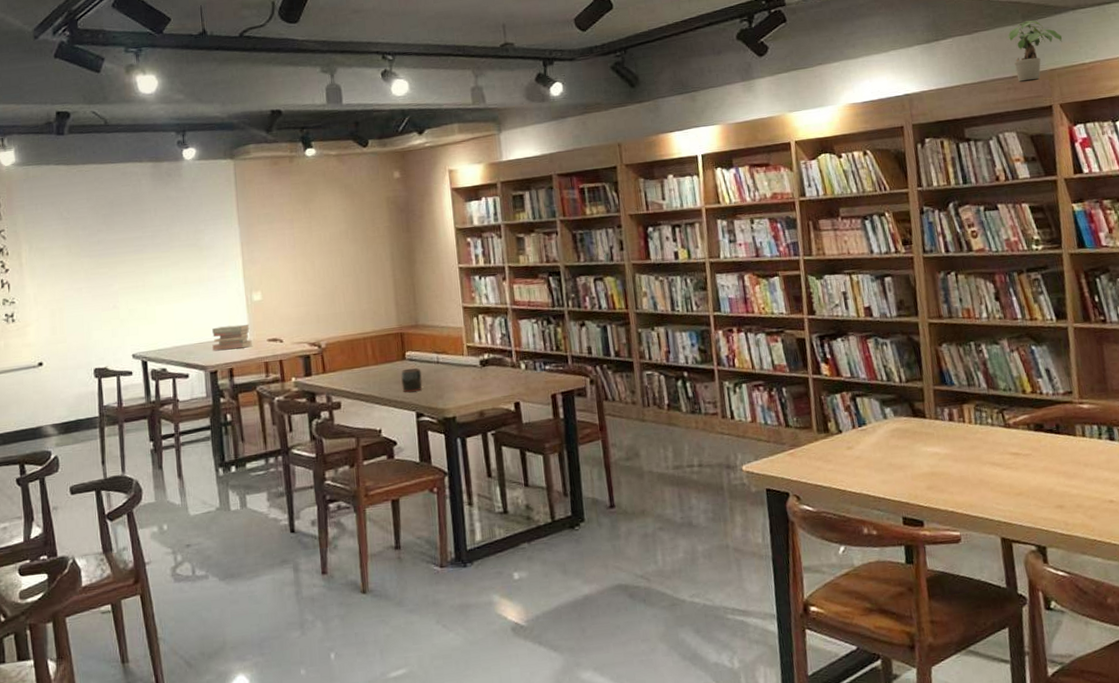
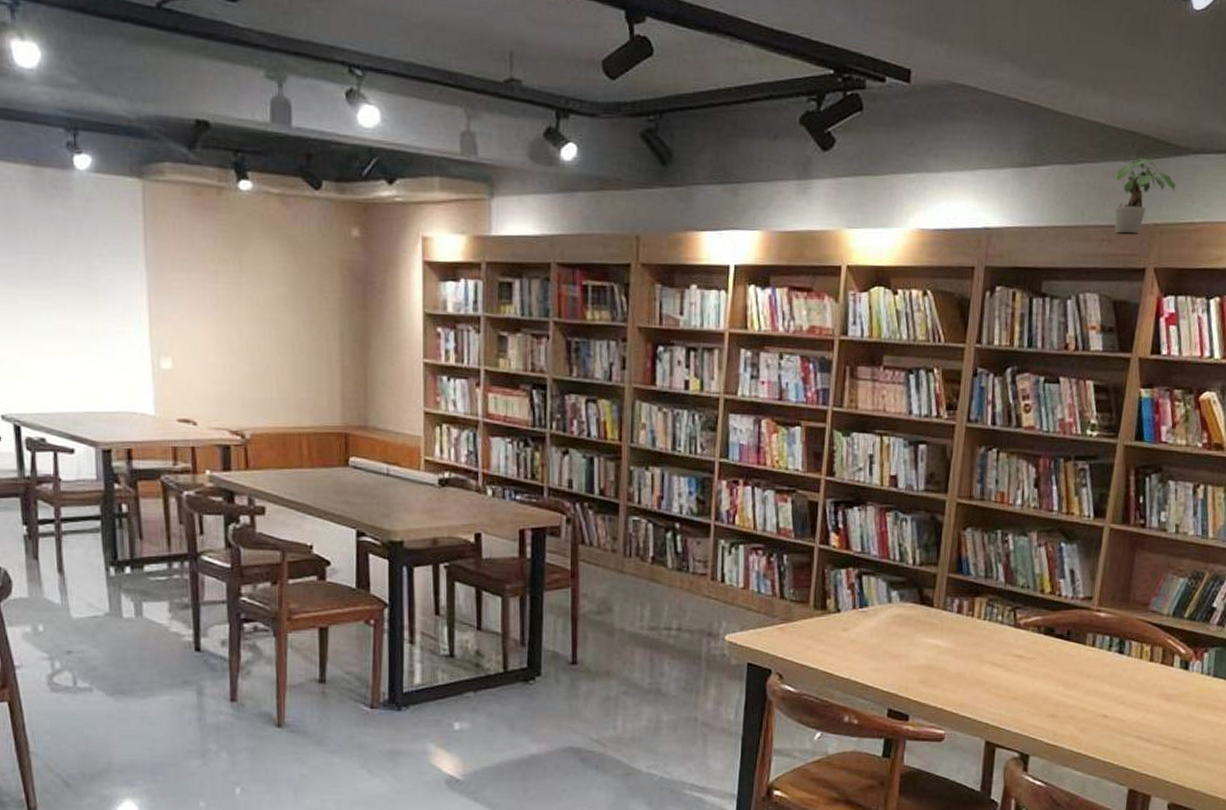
books: present [212,324,252,351] -> none [106,395,157,426]
mug: present [400,367,423,392] -> none [341,477,367,506]

